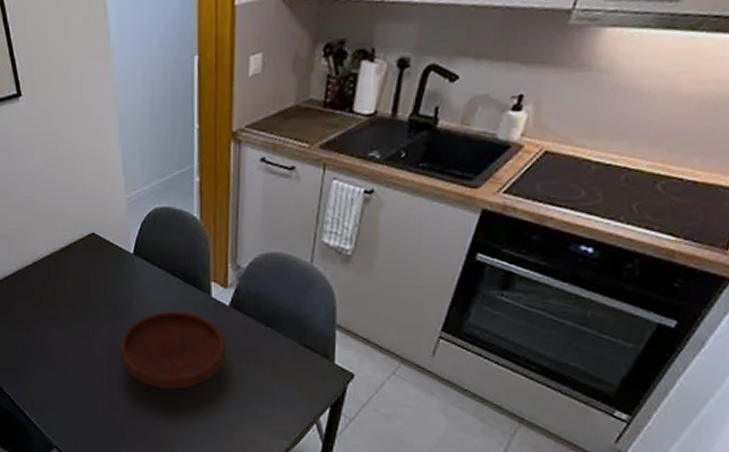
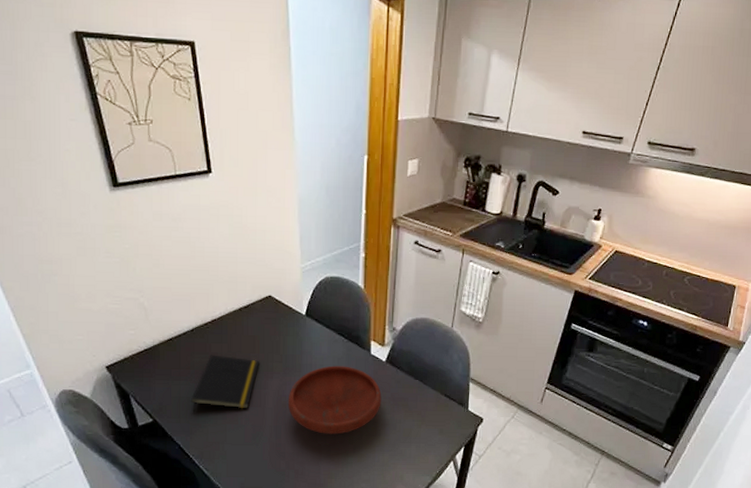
notepad: none [18,300,86,363] -> present [191,354,260,413]

